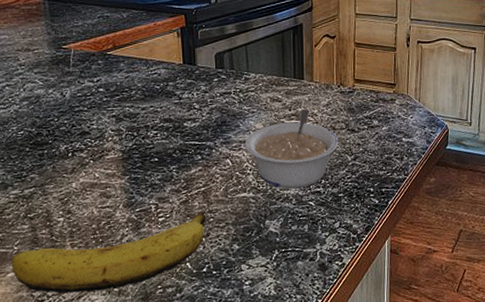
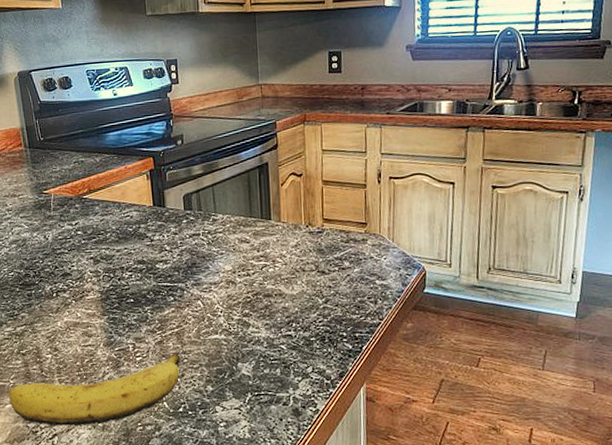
legume: present [244,109,339,189] -> none [214,251,309,332]

